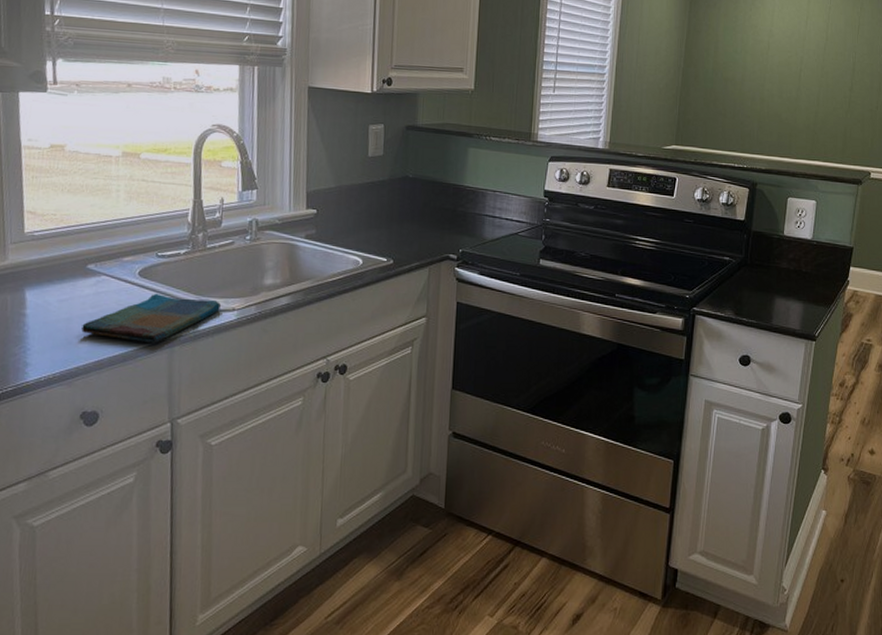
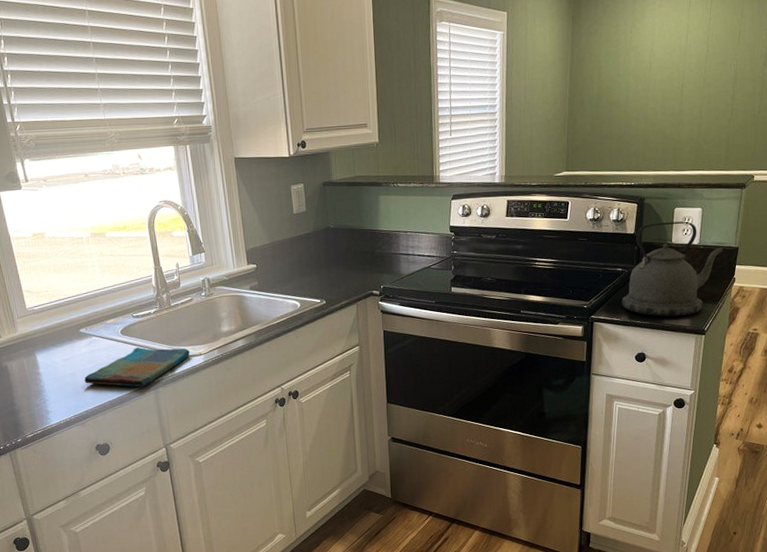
kettle: none [727,211,837,318] -> present [622,221,723,317]

